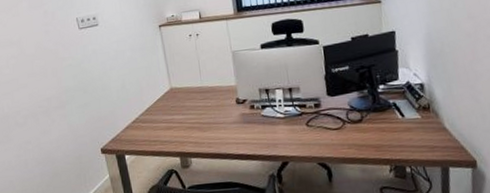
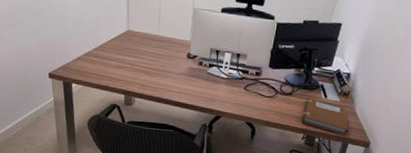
notebook: none [379,120,443,158] -> present [301,97,349,136]

